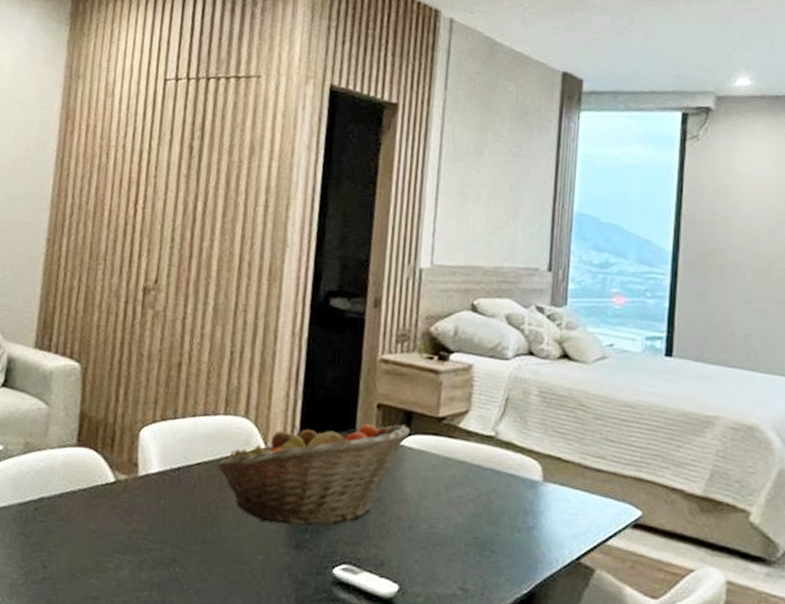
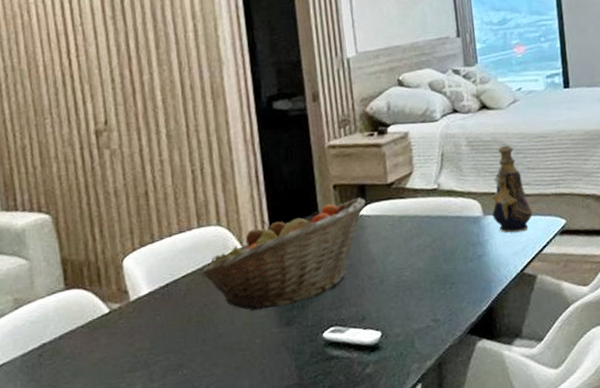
decorative vase: none [553,406,603,513] -> present [491,145,533,233]

